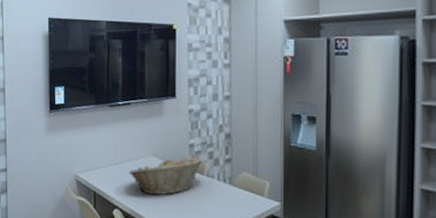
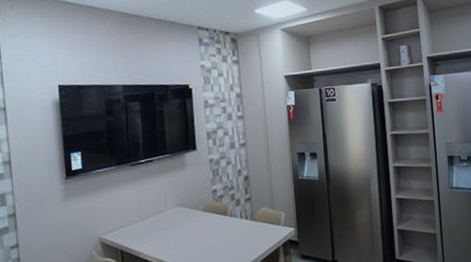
fruit basket: present [128,158,202,195] -> none [156,202,225,243]

